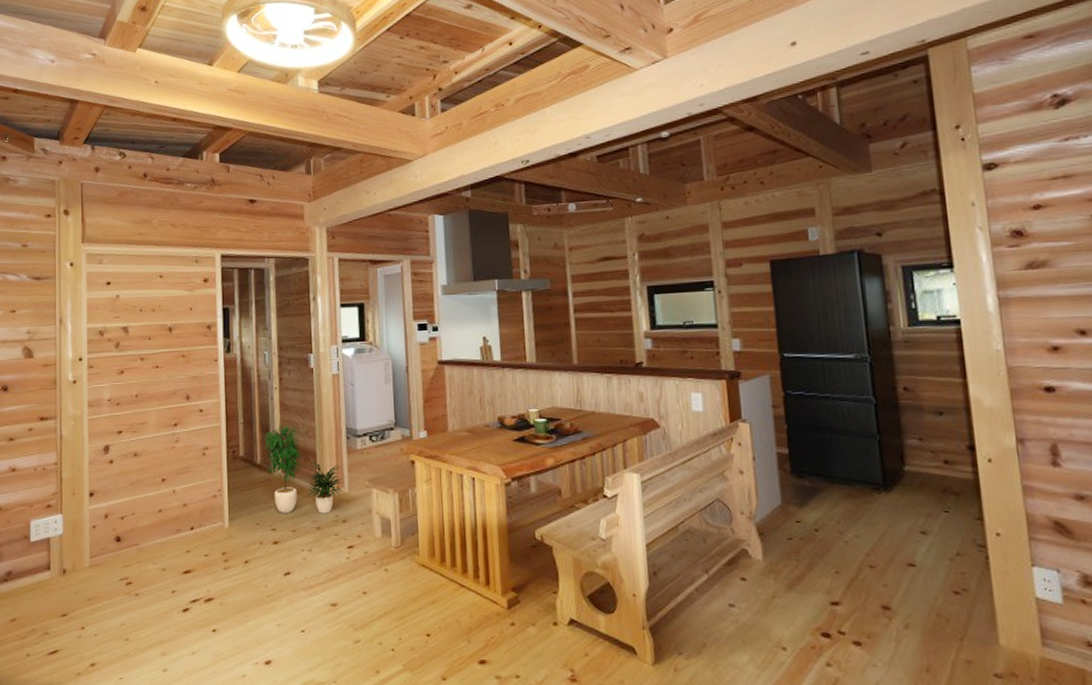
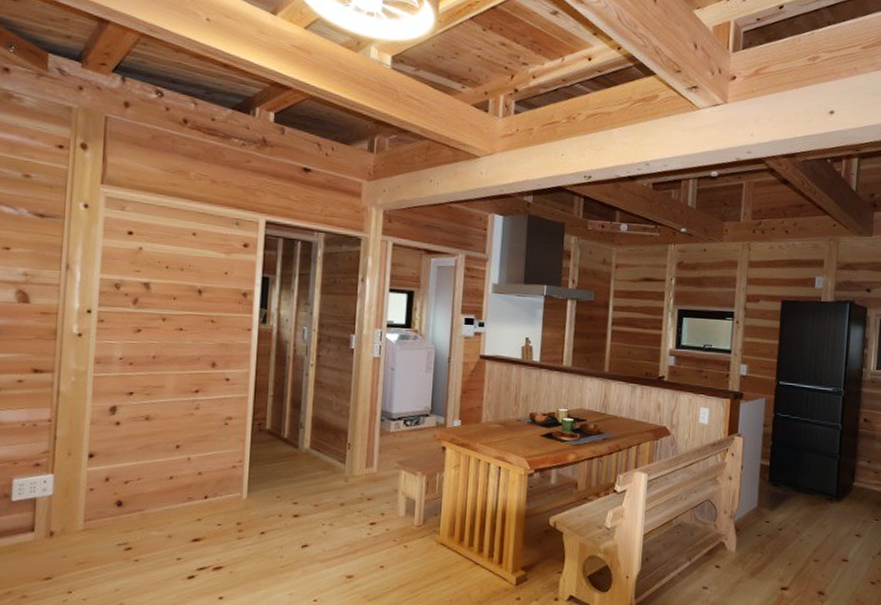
potted plant: present [263,423,343,514] -> none [293,399,373,491]

